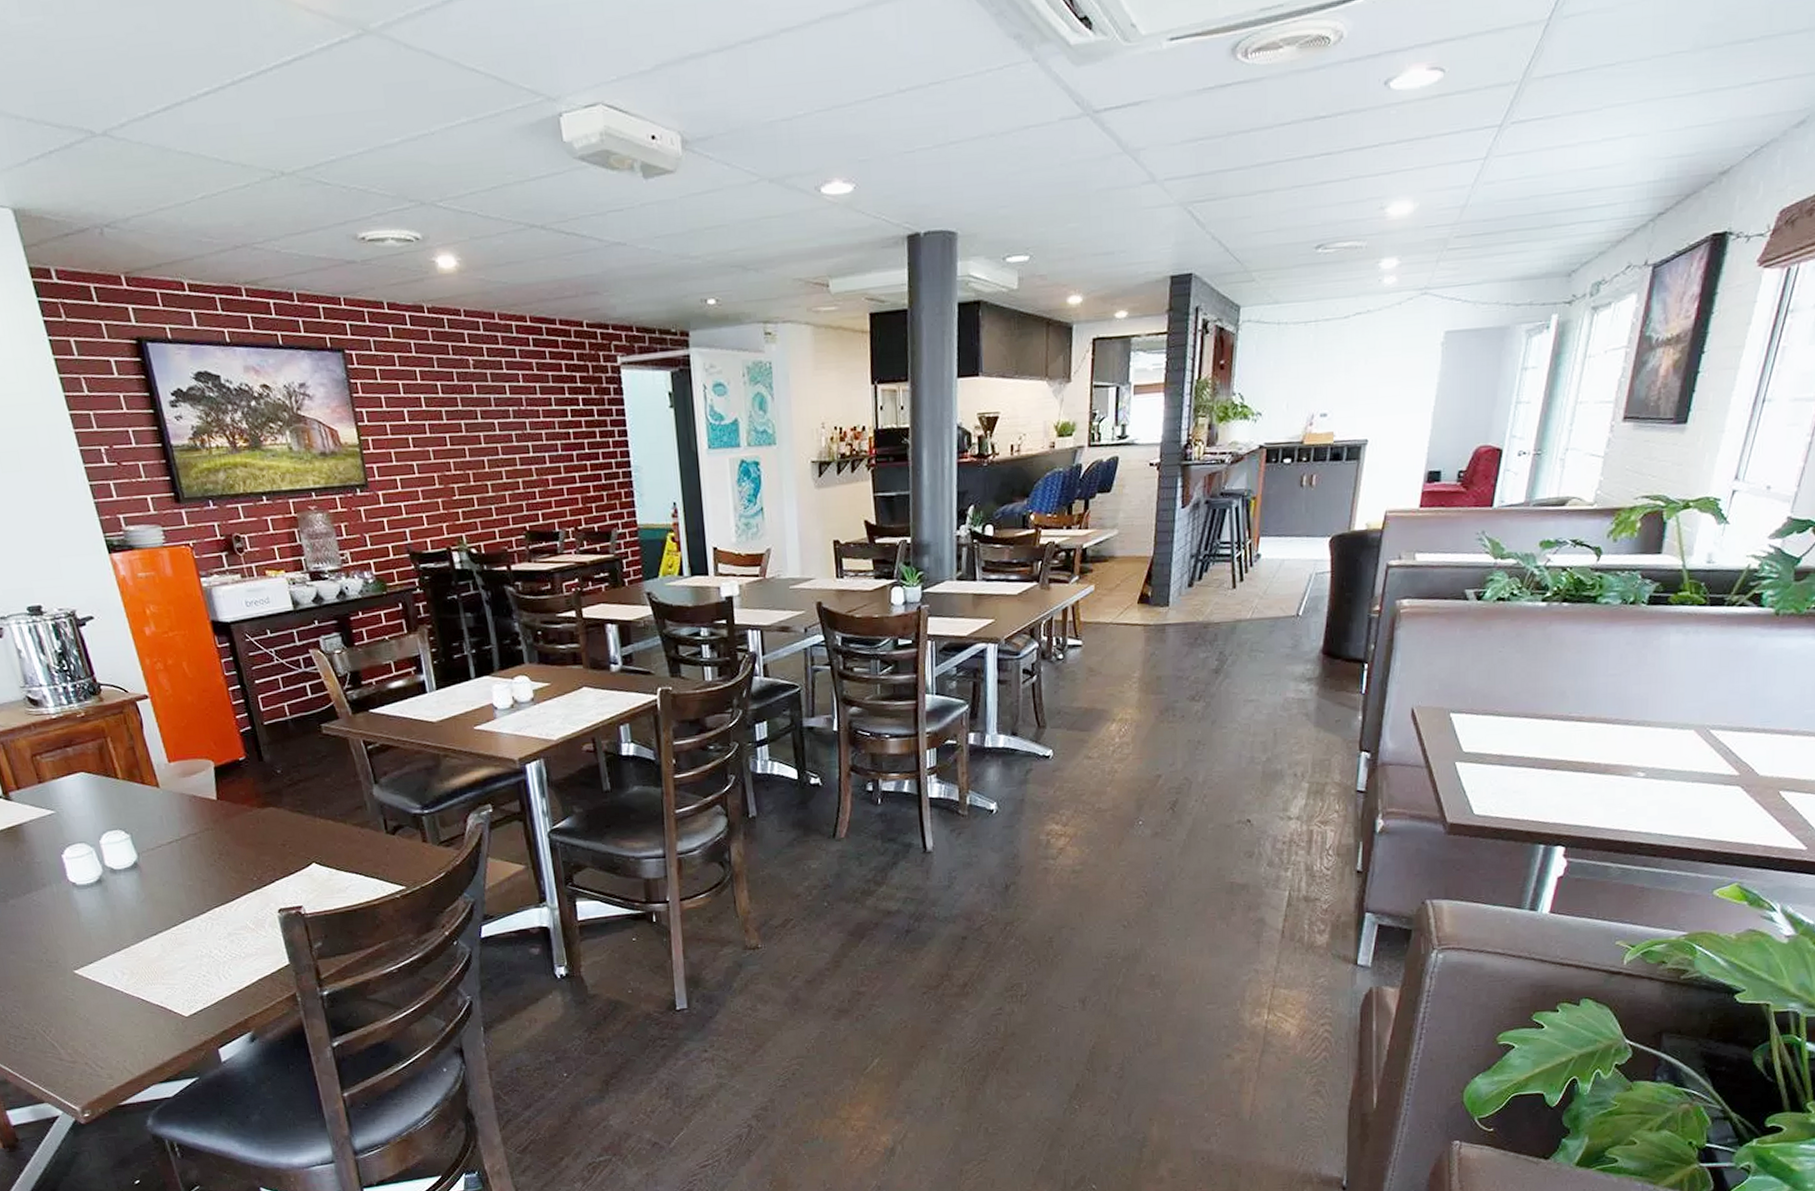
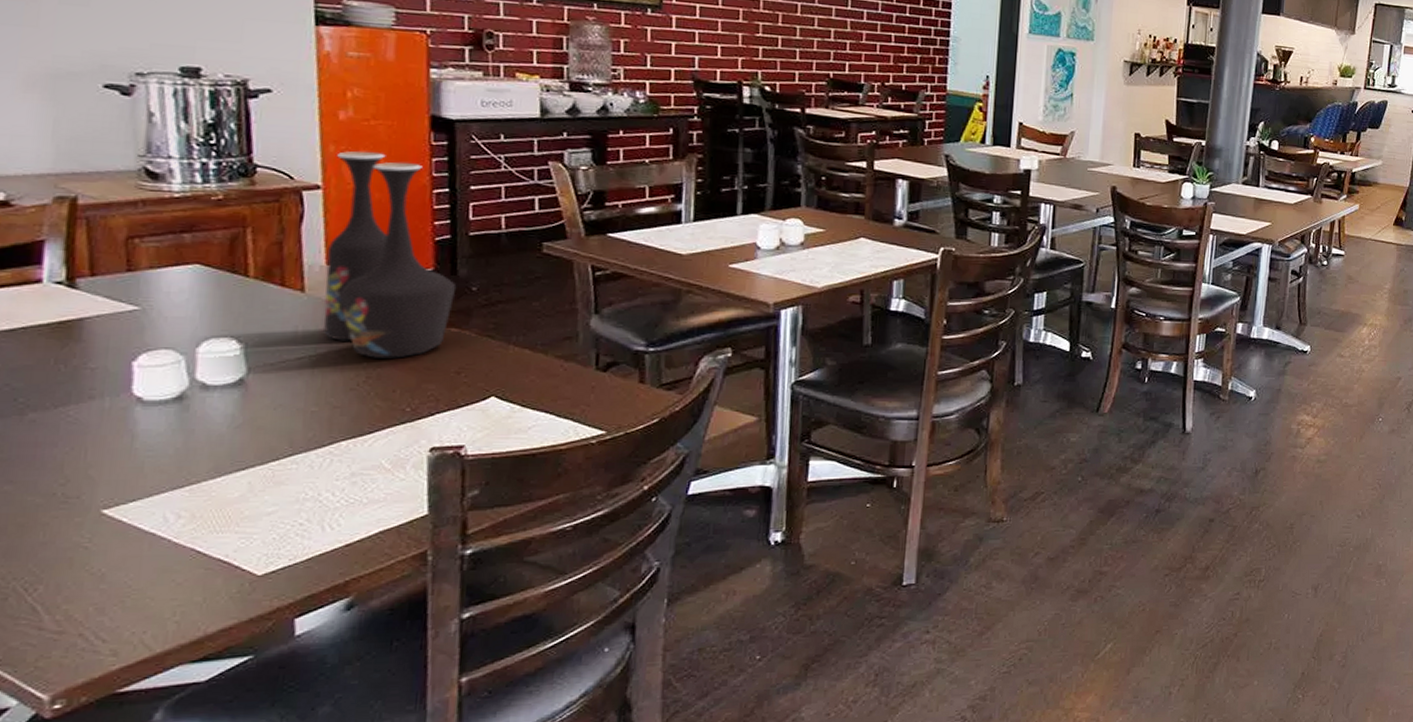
vase: none [152,659,267,838] -> present [324,151,457,358]

